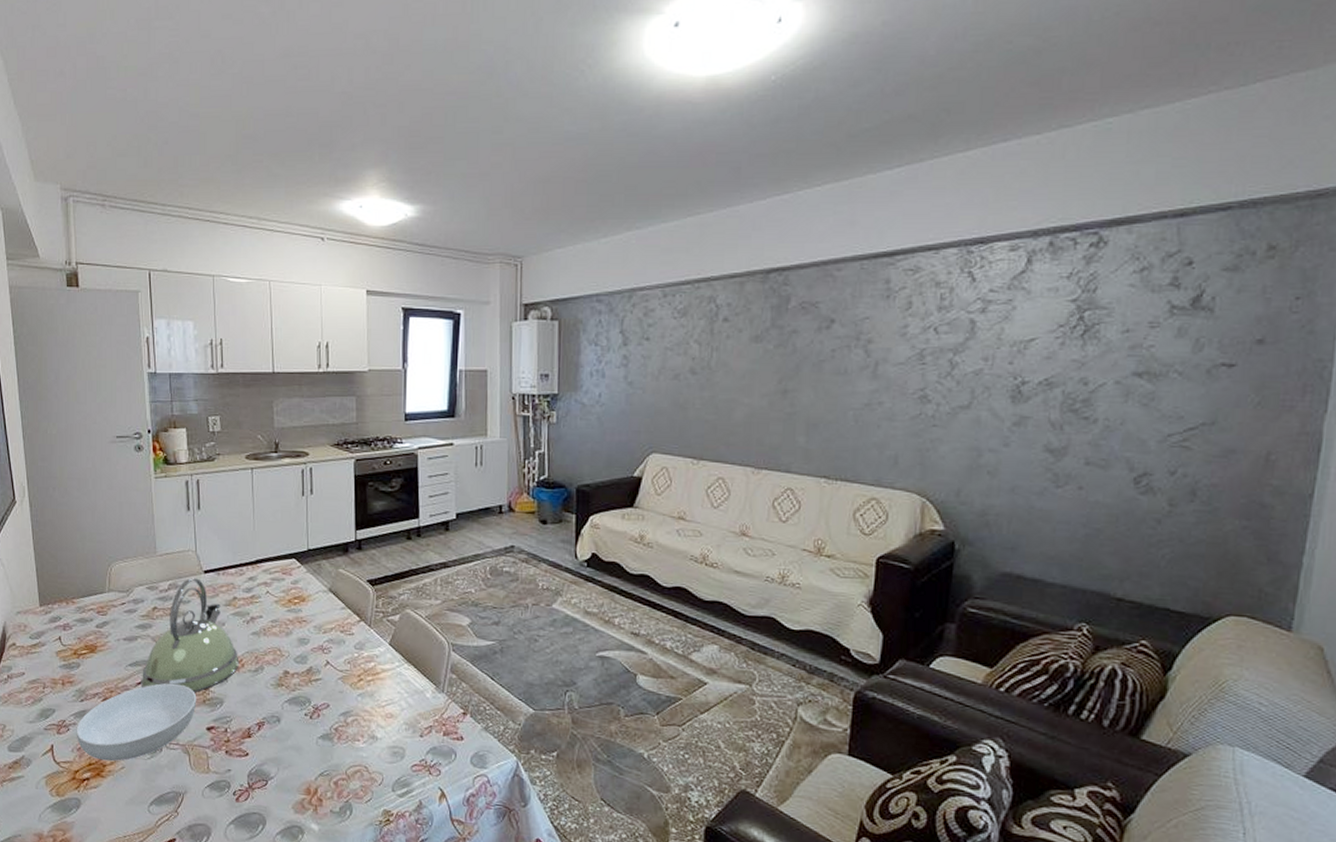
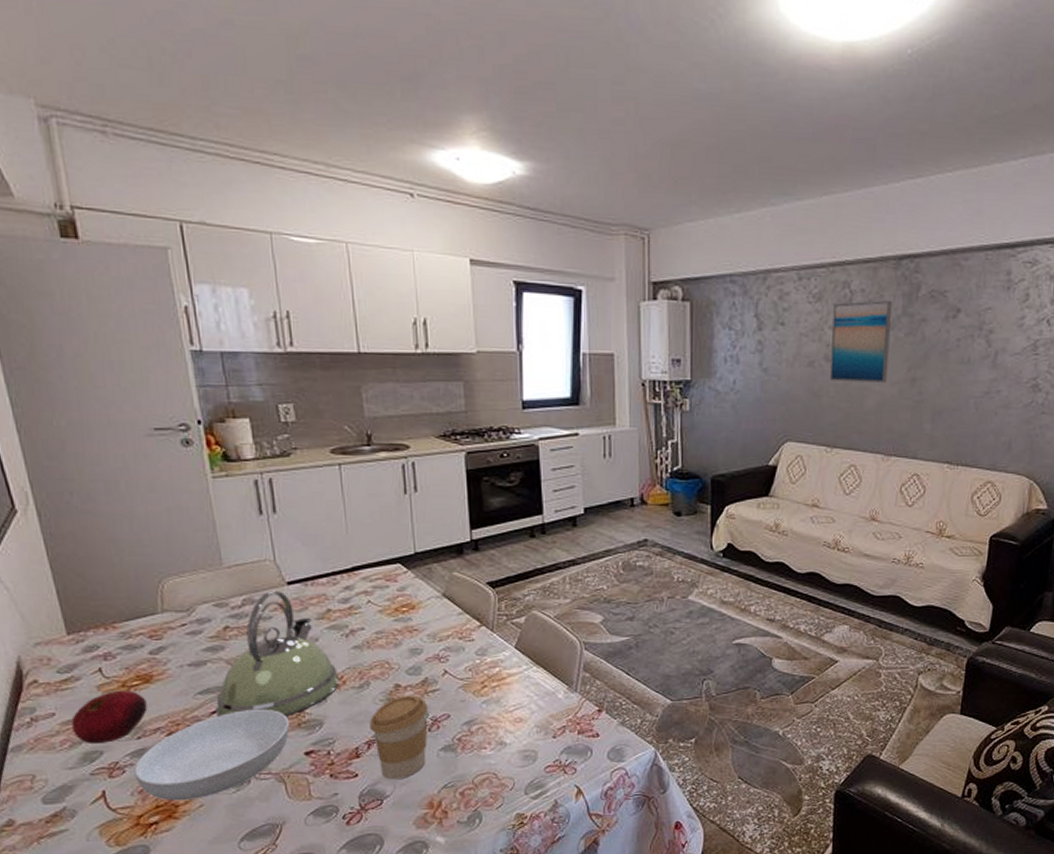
fruit: none [35,657,90,703] -> present [71,690,148,745]
coffee cup: none [261,682,310,763] -> present [370,695,428,780]
wall art: none [696,312,760,395] -> present [830,299,892,383]

